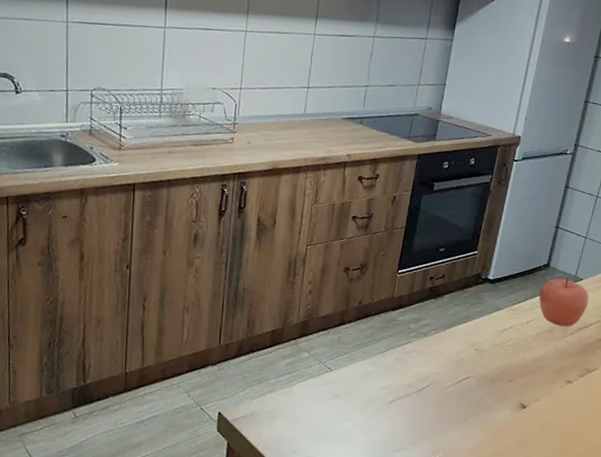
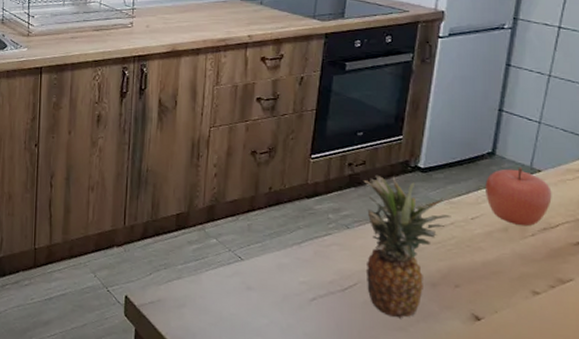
fruit: none [438,287,511,412] -> present [363,176,451,319]

